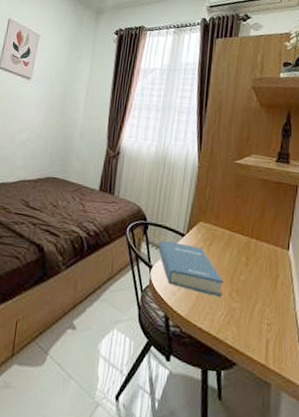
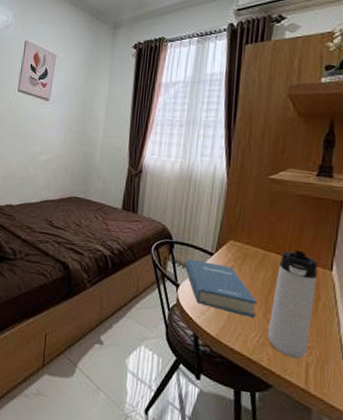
thermos bottle: none [232,230,276,336] -> present [267,249,317,359]

